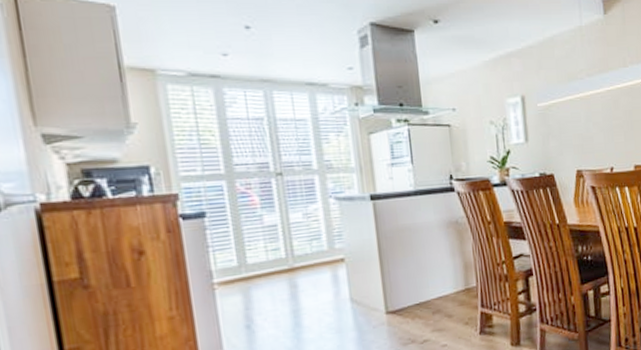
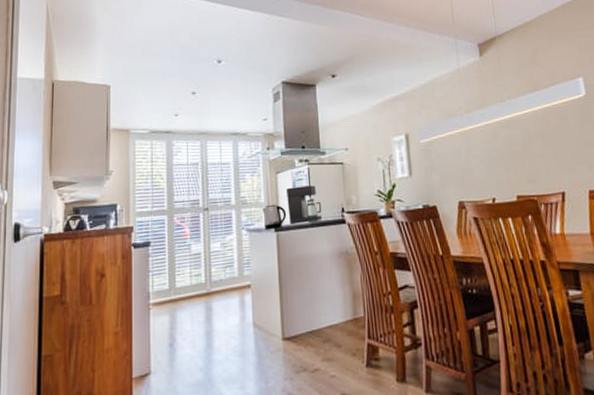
kettle: none [353,169,385,199] -> present [262,204,287,231]
coffee maker: none [383,149,428,193] -> present [287,185,323,225]

